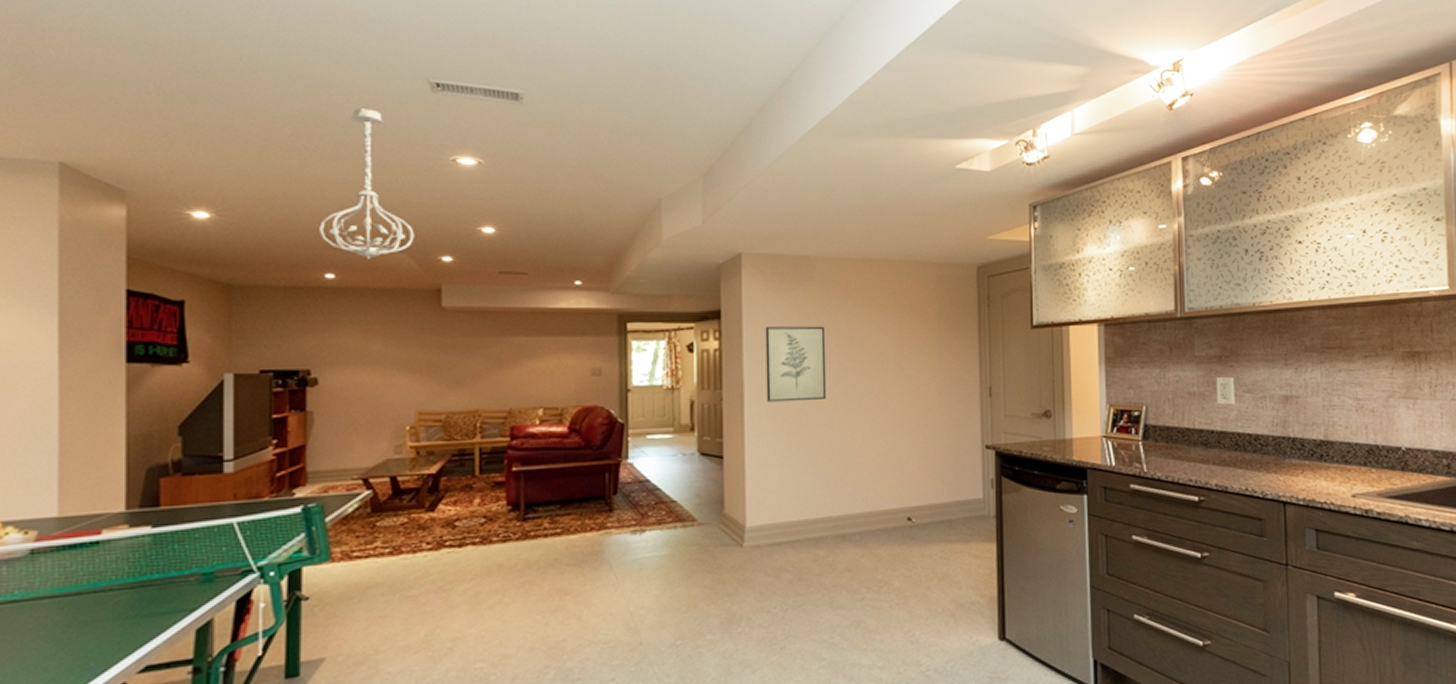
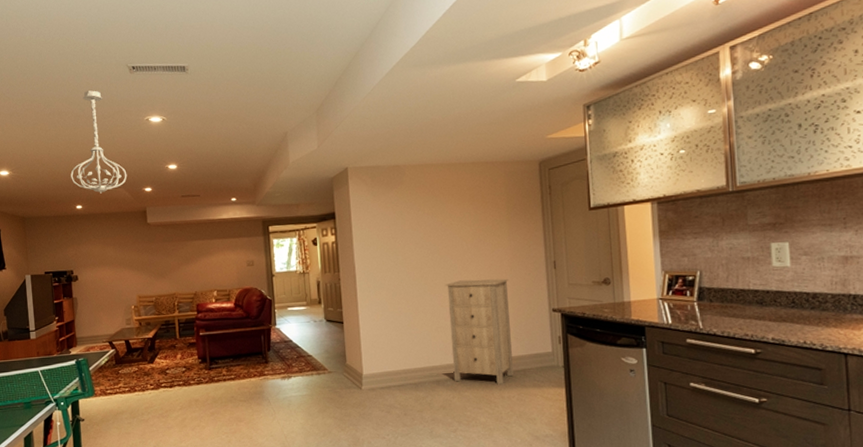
wall art: present [765,326,827,402] -> none [369,219,419,281]
storage cabinet: none [858,406,937,539] -> present [444,278,513,385]

